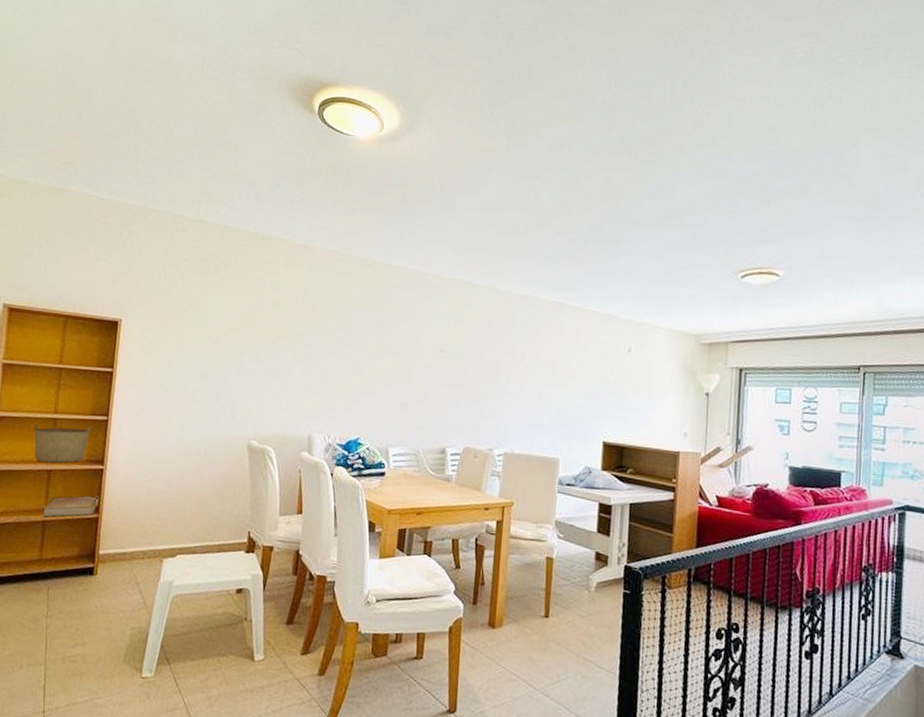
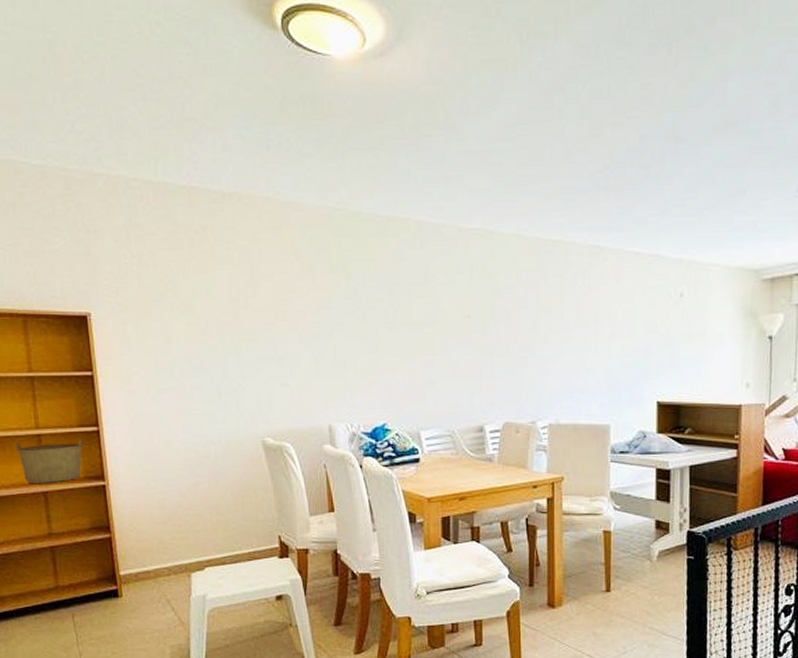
decorative box: present [43,496,99,518] -> none [48,514,108,543]

